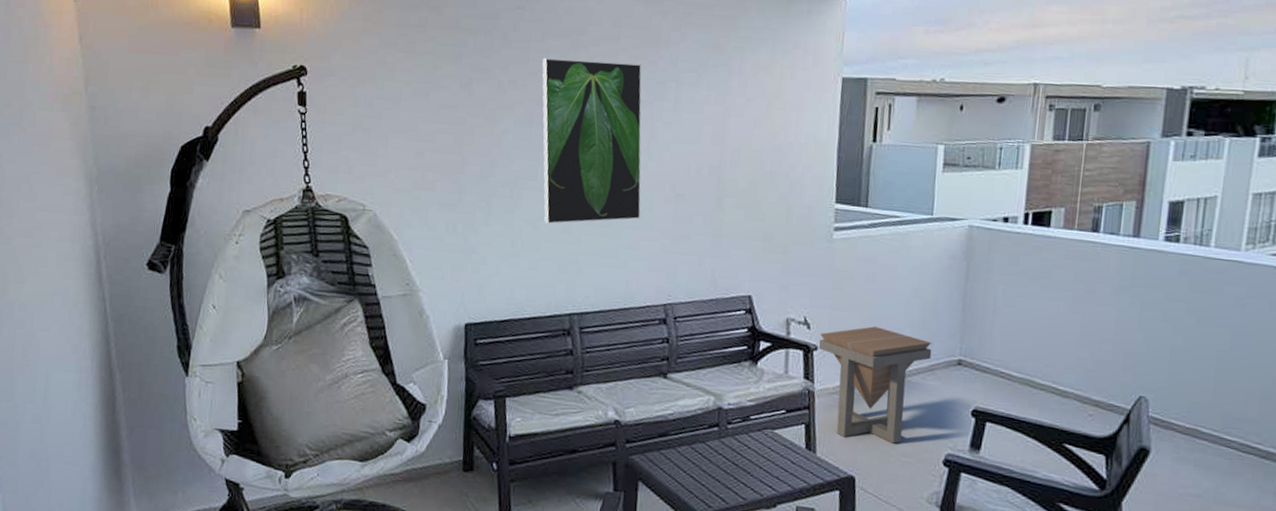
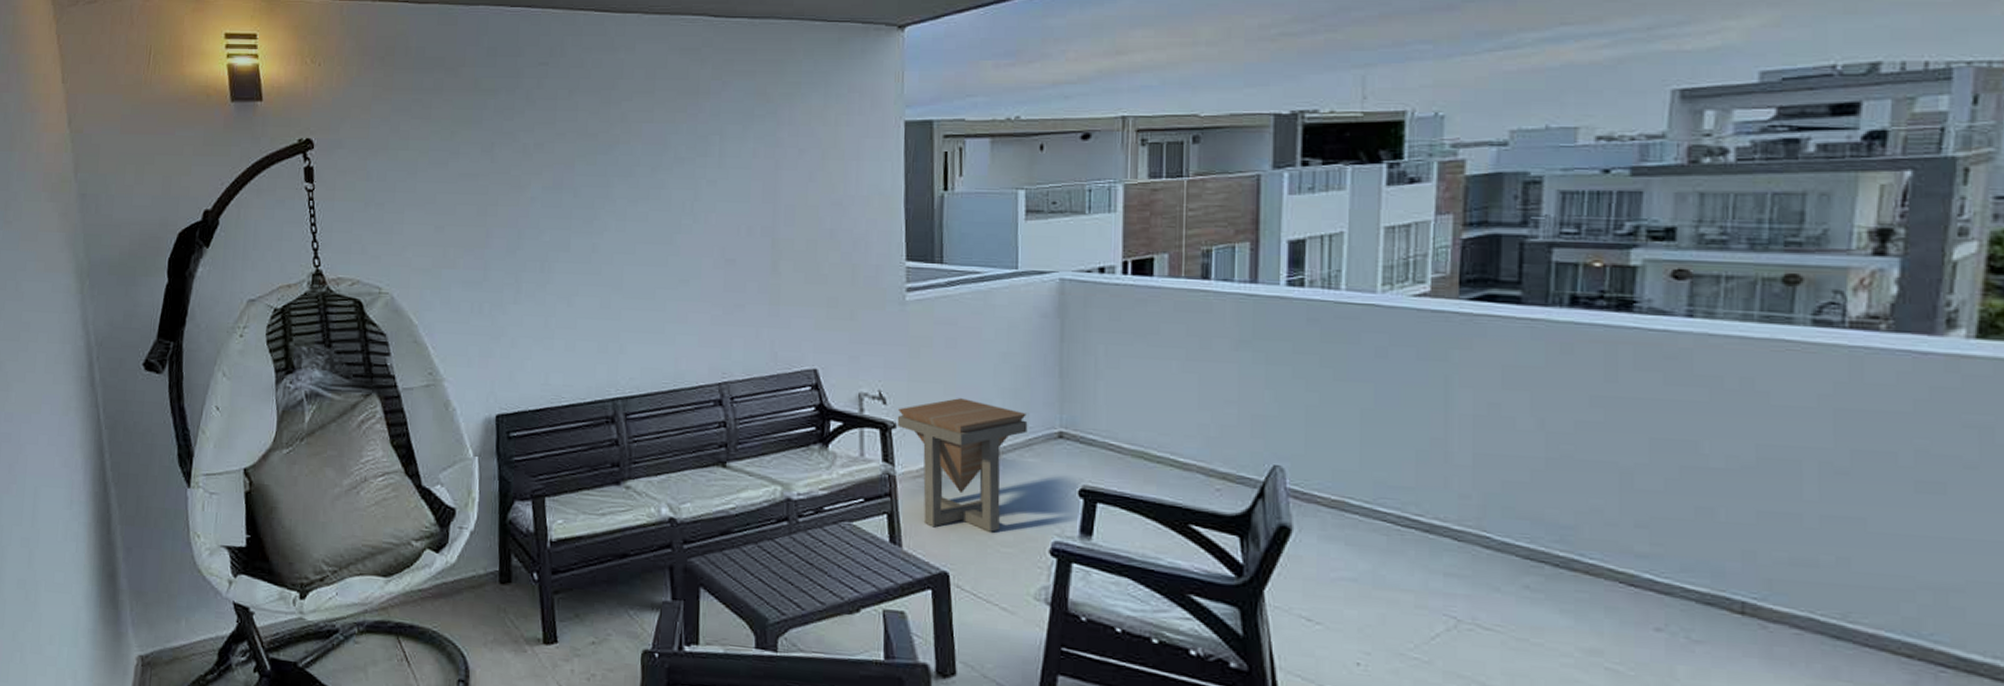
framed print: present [542,58,642,224] -> none [570,117,687,299]

